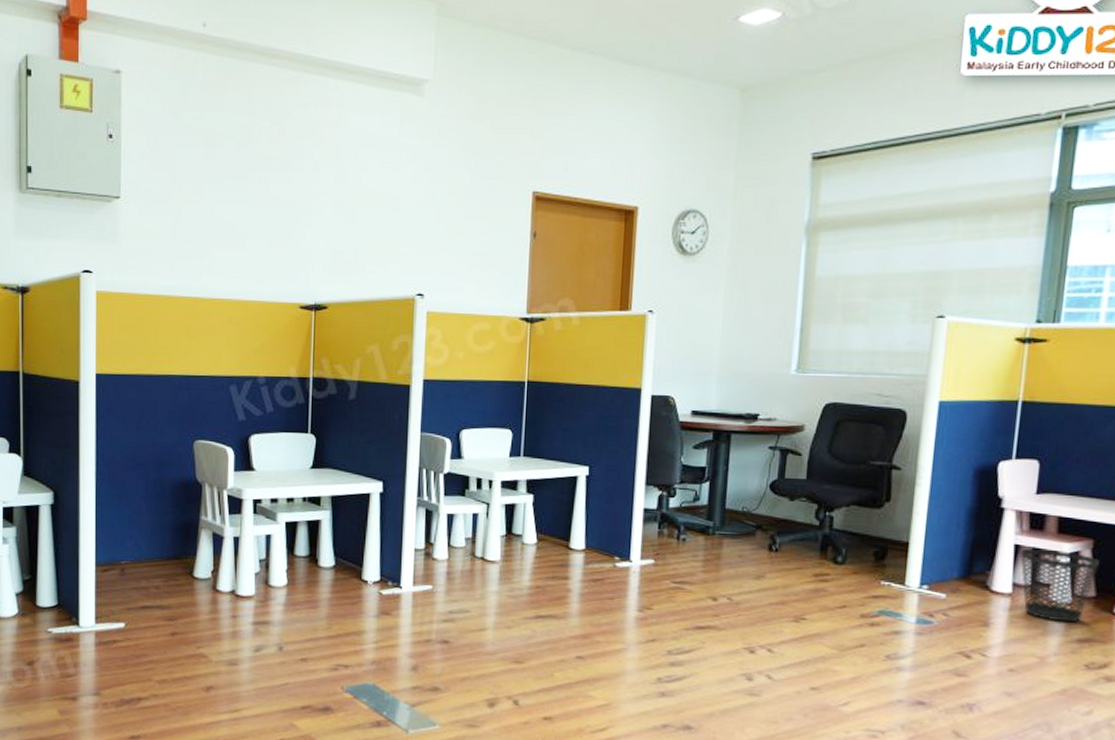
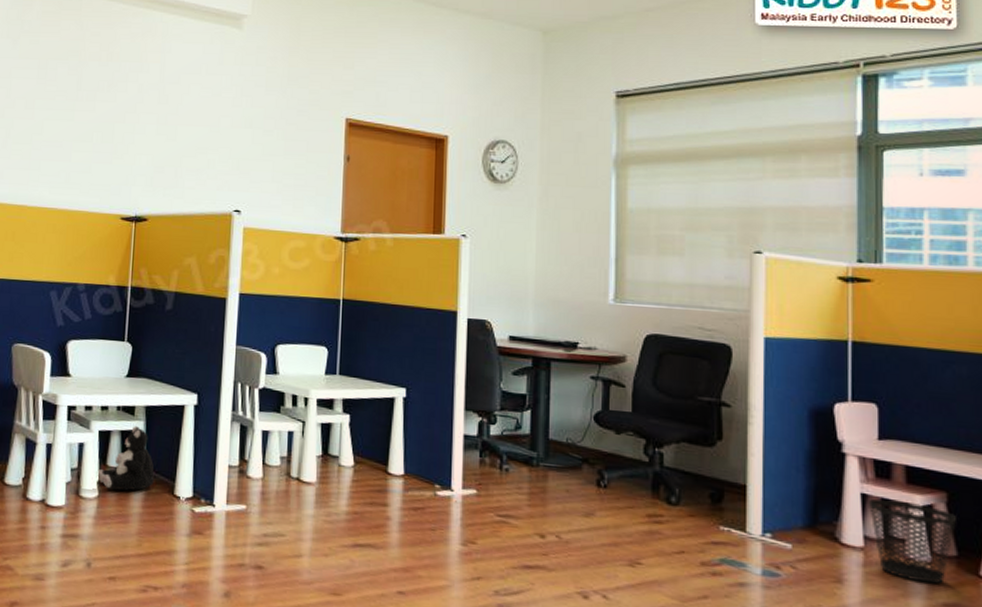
plush toy: none [284,516,342,579] -> present [96,426,155,491]

